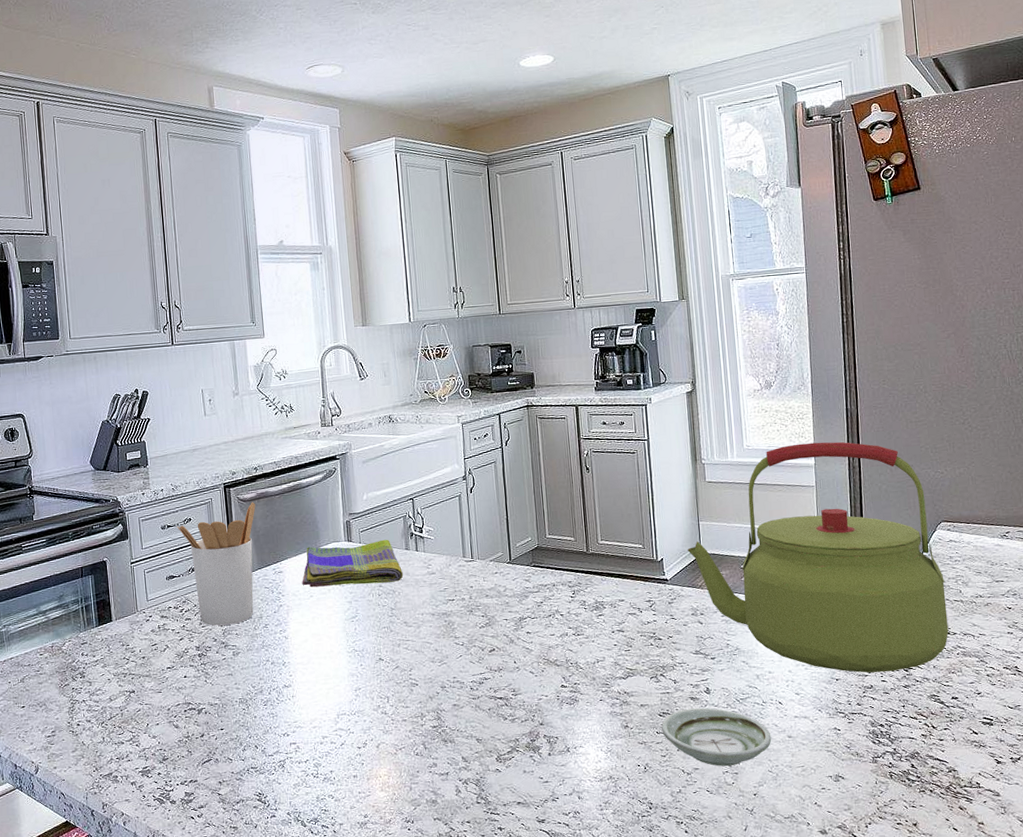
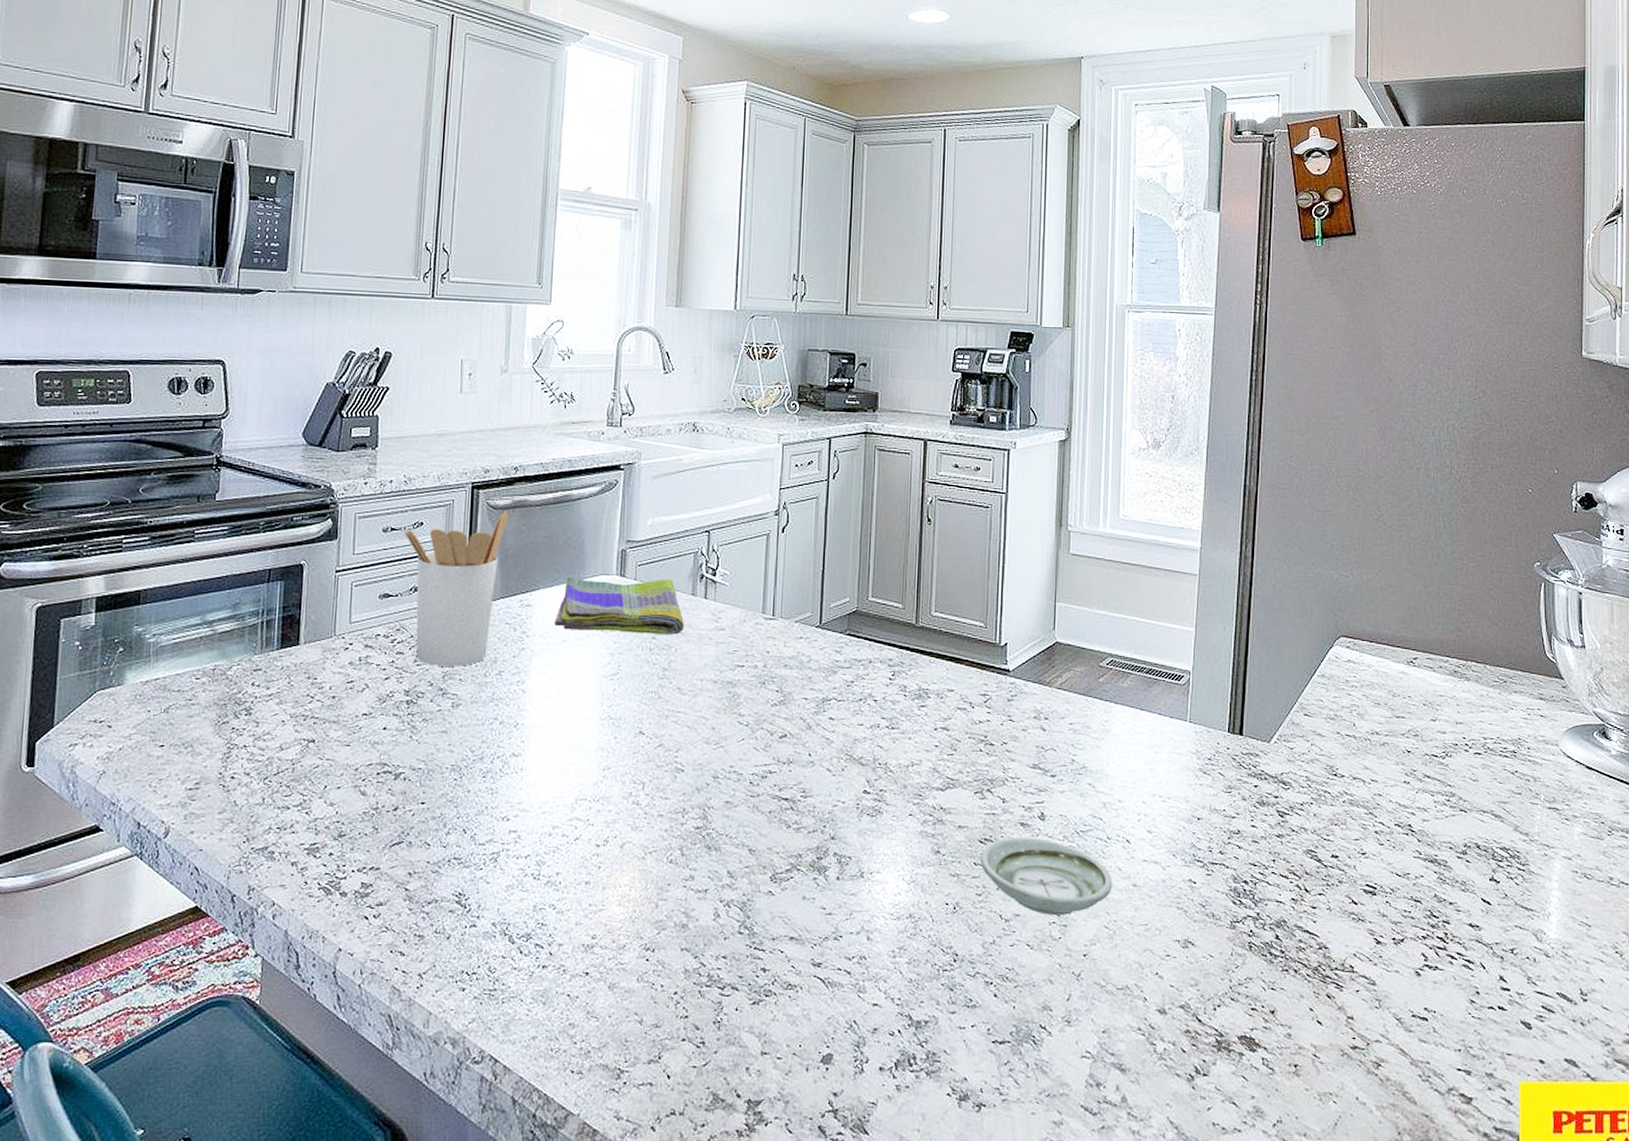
kettle: present [687,441,949,673] -> none [1038,520,1338,816]

